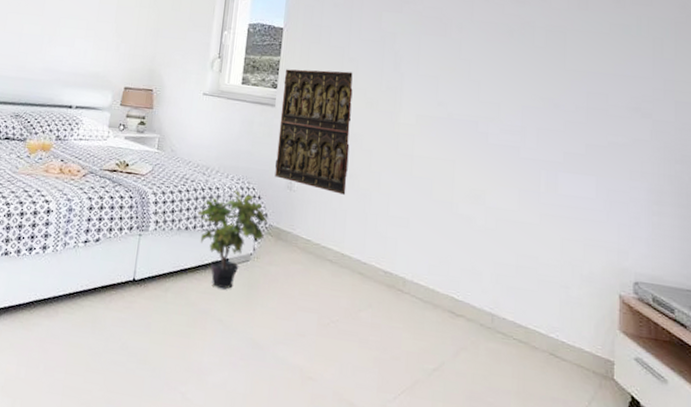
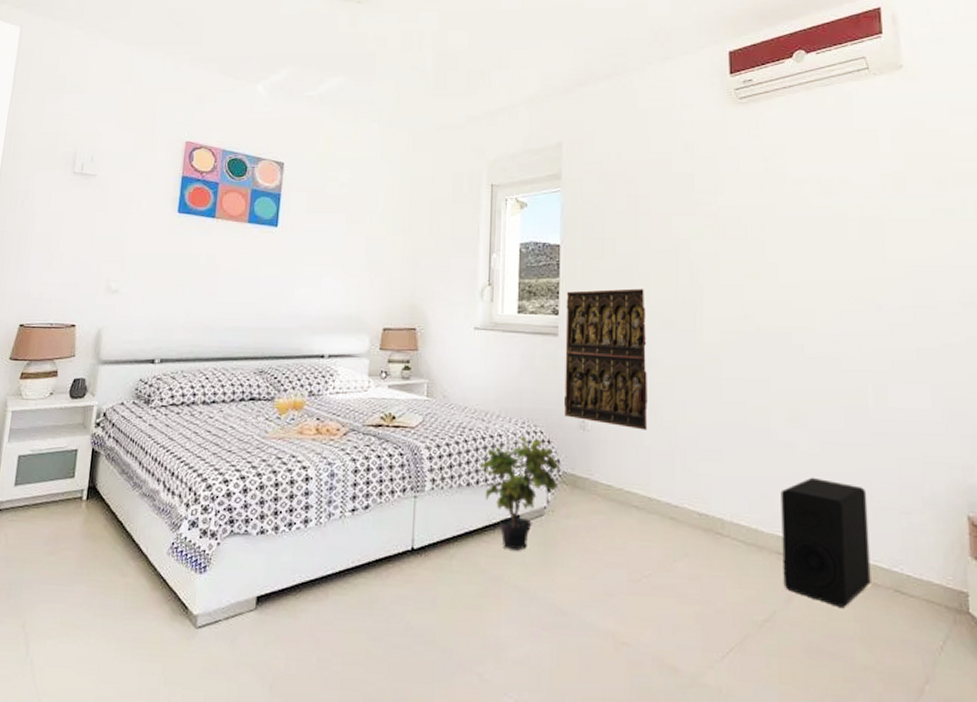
speaker: none [453,248,532,364] -> present [780,477,871,607]

